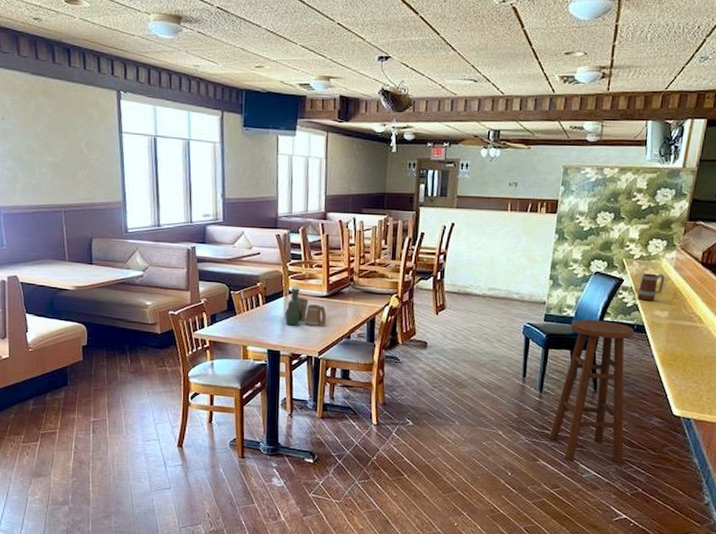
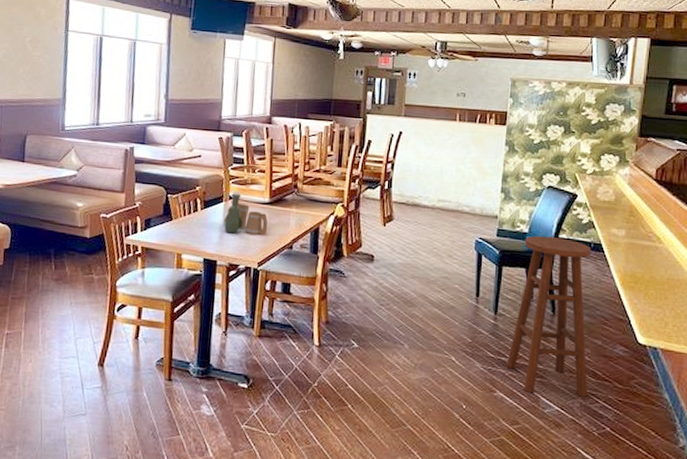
beer mug: present [637,273,665,301] -> none [592,188,620,219]

